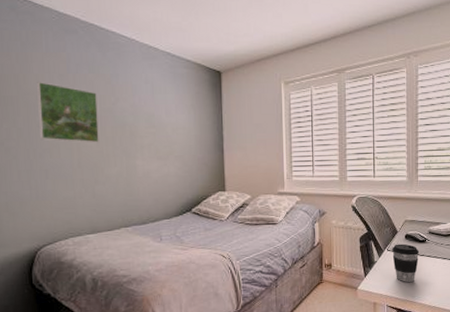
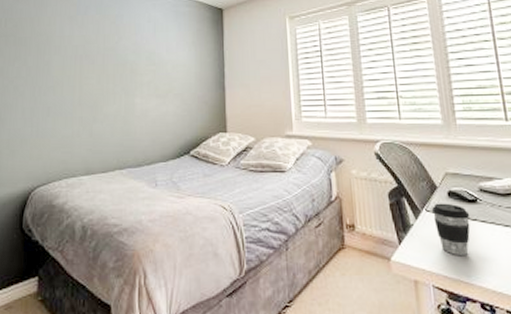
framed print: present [37,82,99,143] -> none [46,24,102,81]

